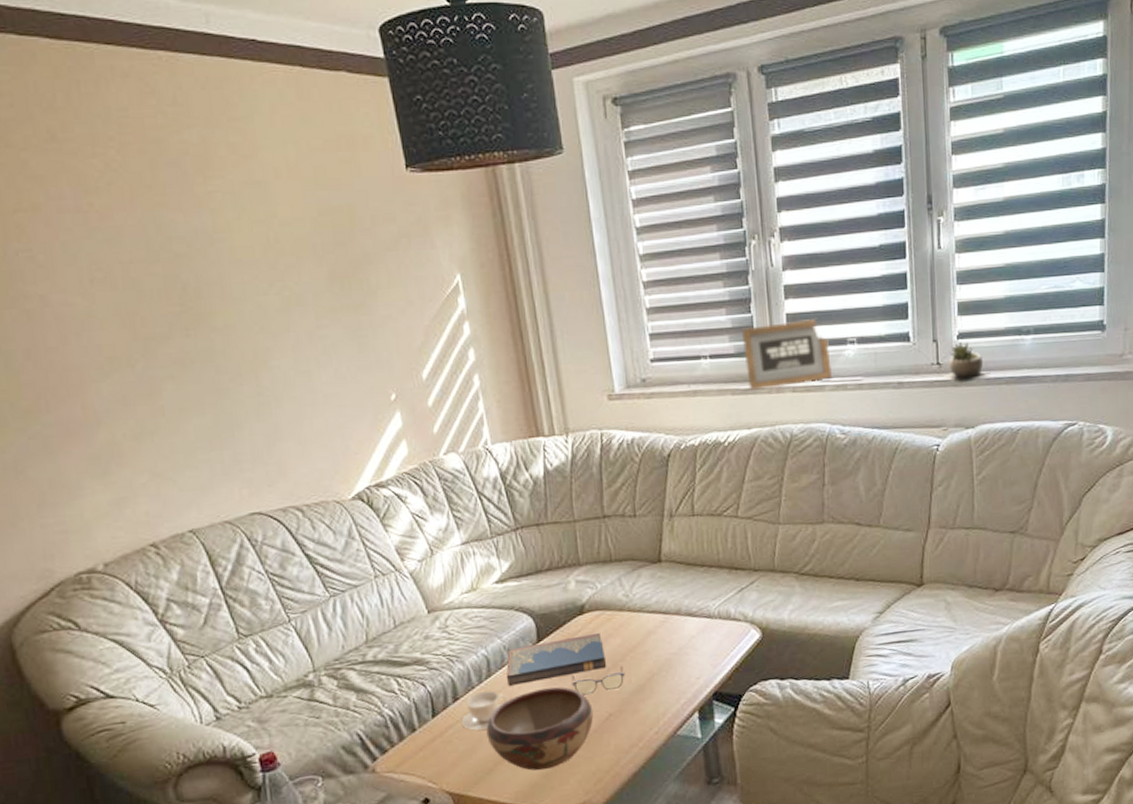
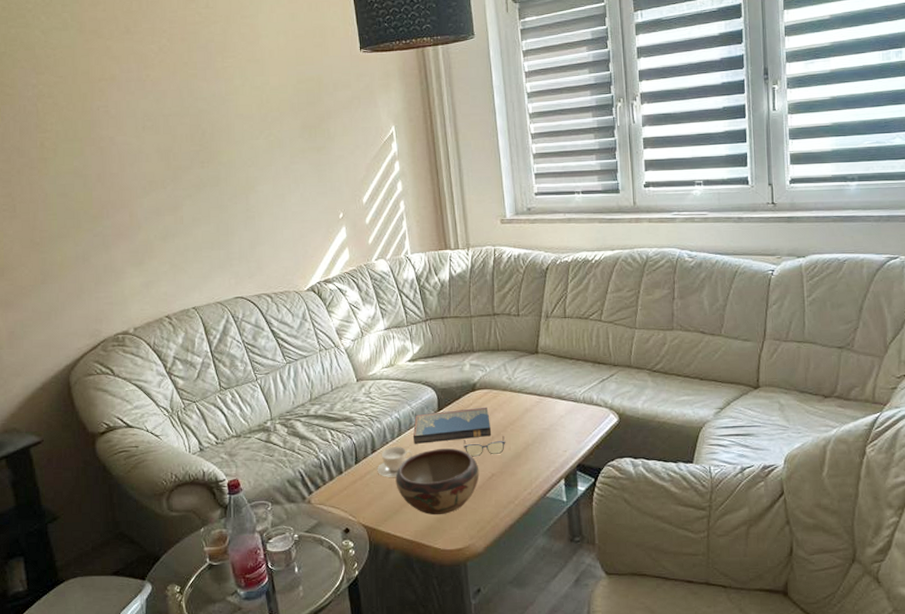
picture frame: present [741,319,833,392] -> none [607,165,683,221]
succulent plant: present [942,341,990,385] -> none [777,185,819,221]

